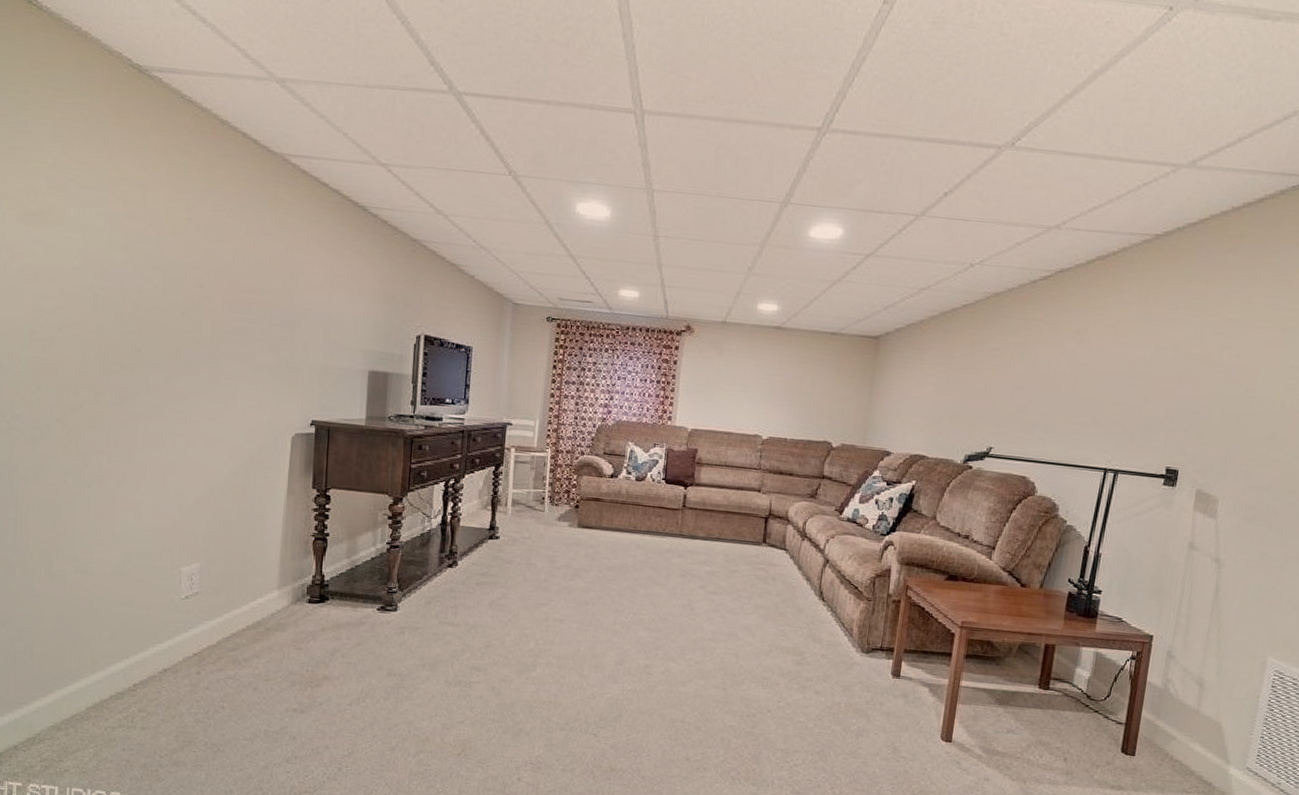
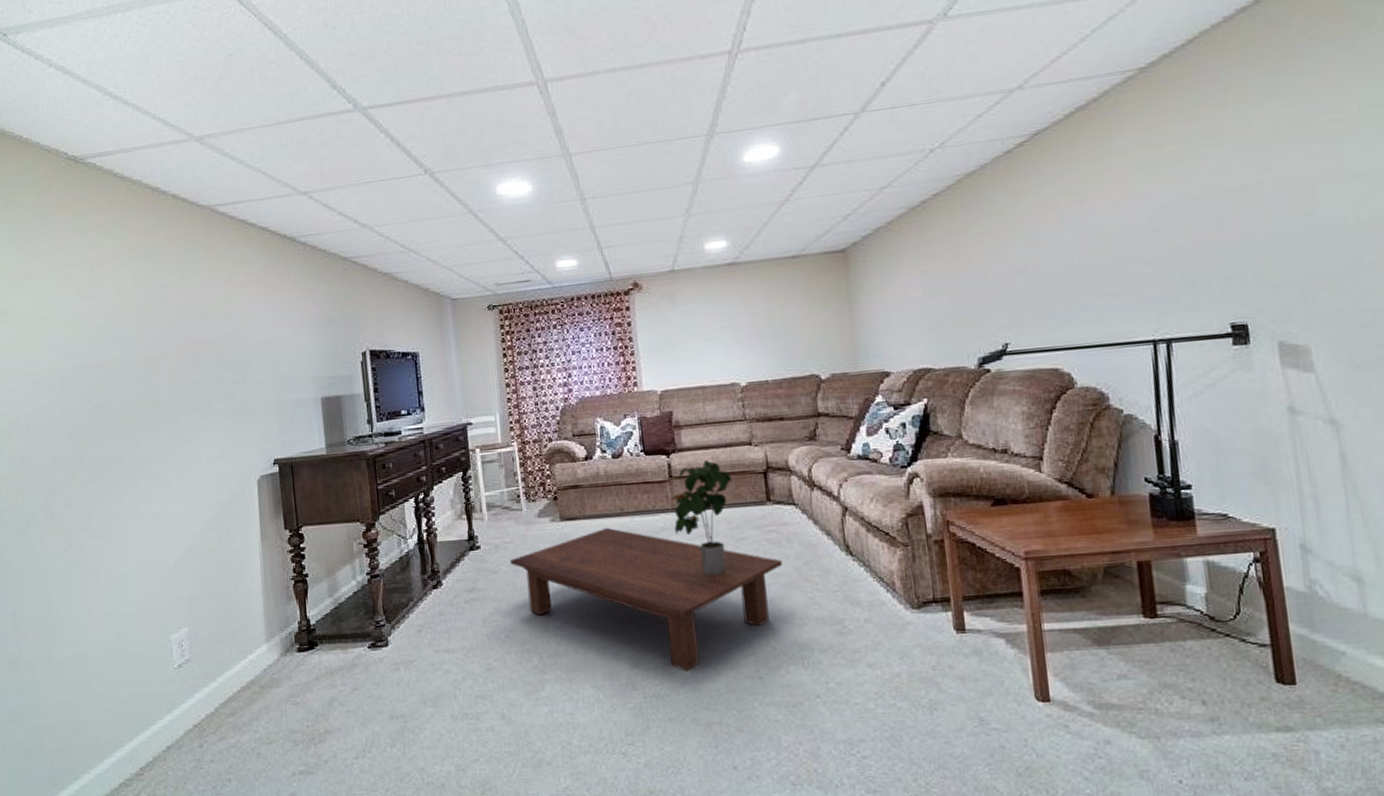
coffee table: none [524,540,764,675] -> present [509,527,782,671]
potted plant: none [678,498,737,598] -> present [671,460,732,576]

